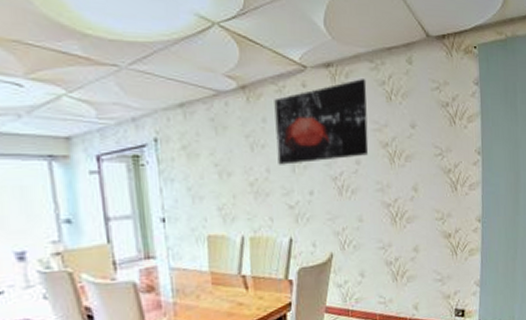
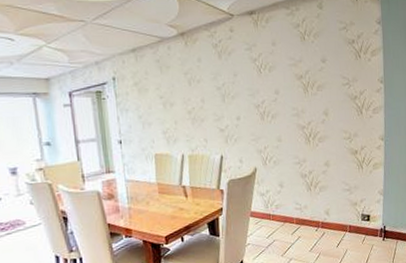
wall art: present [274,79,369,165] -> none [207,23,286,96]

